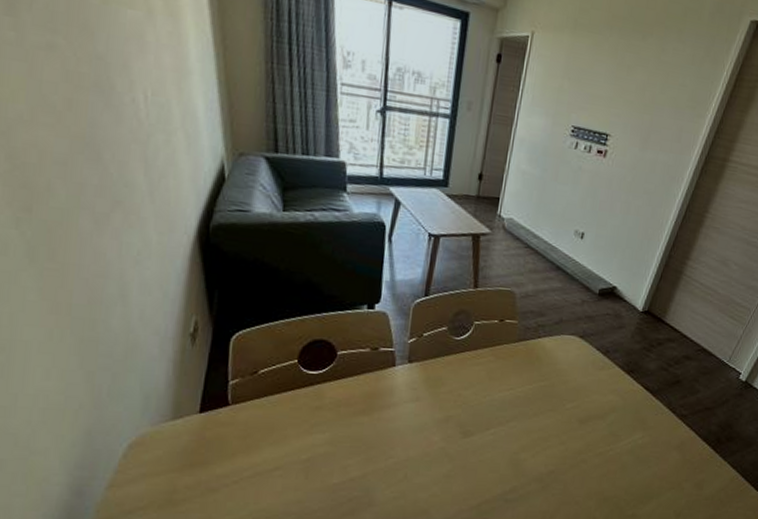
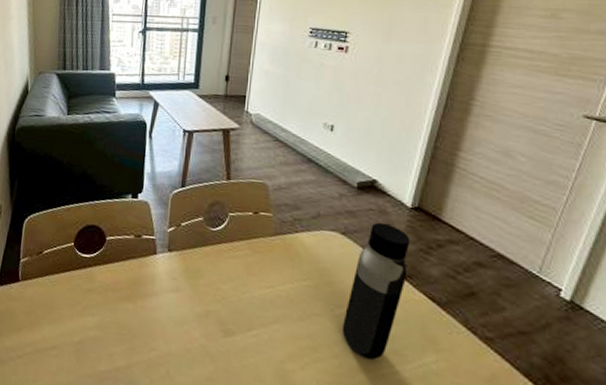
water bottle: none [571,325,637,443] -> present [343,222,410,361]

